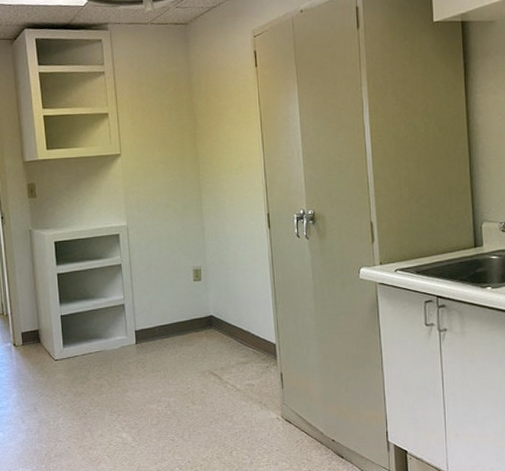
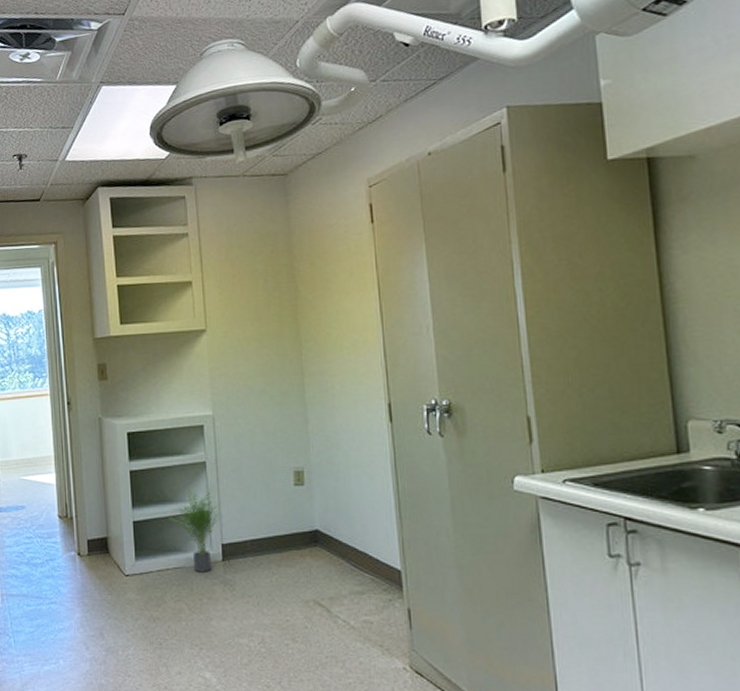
potted plant: none [91,284,133,354] -> present [168,486,220,572]

